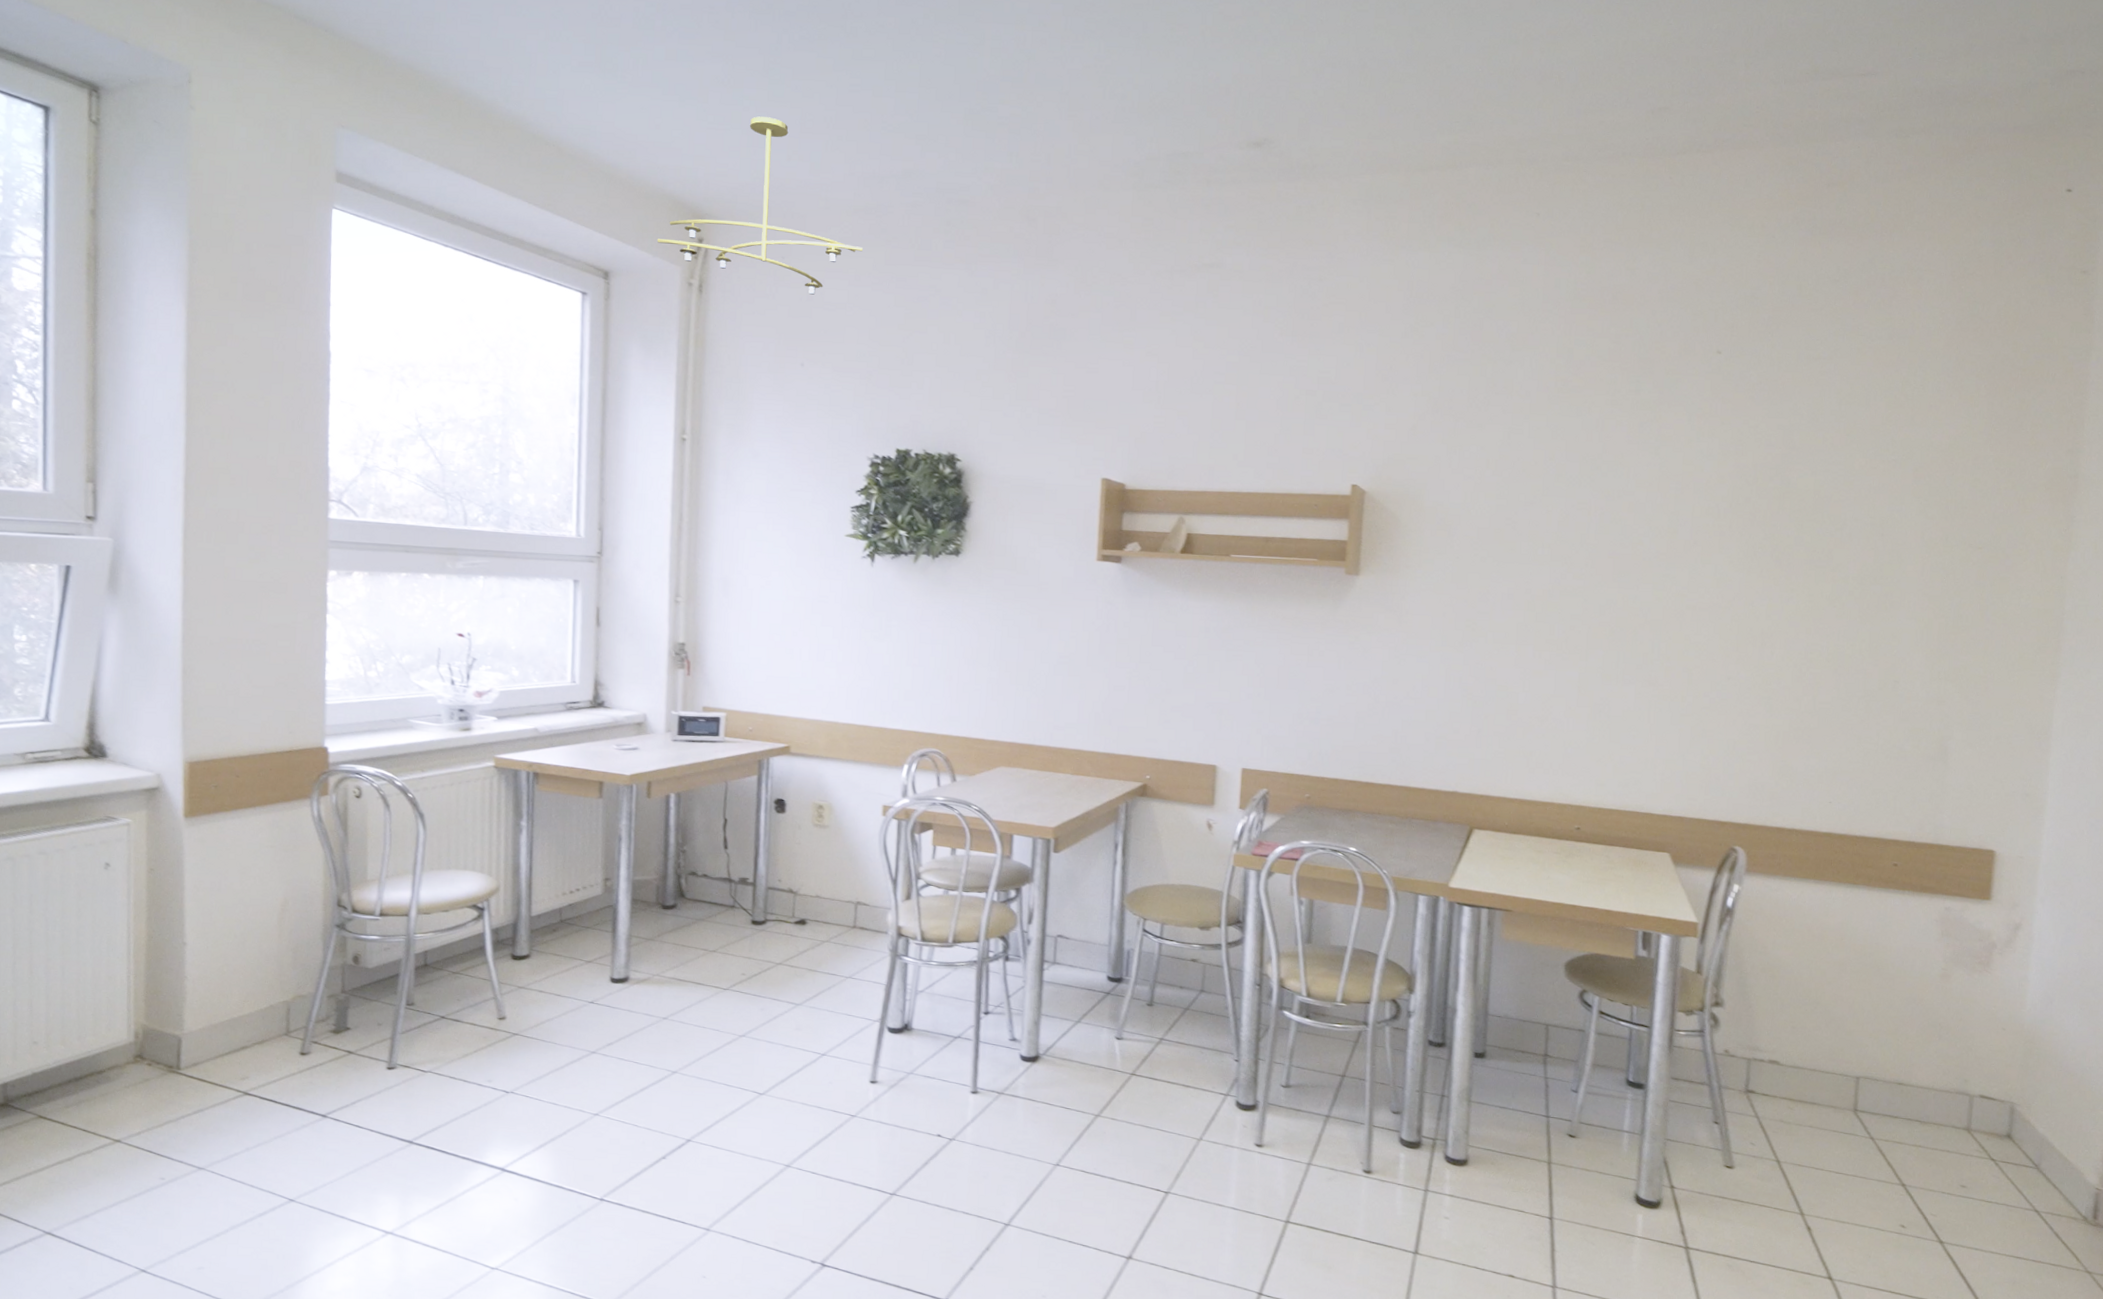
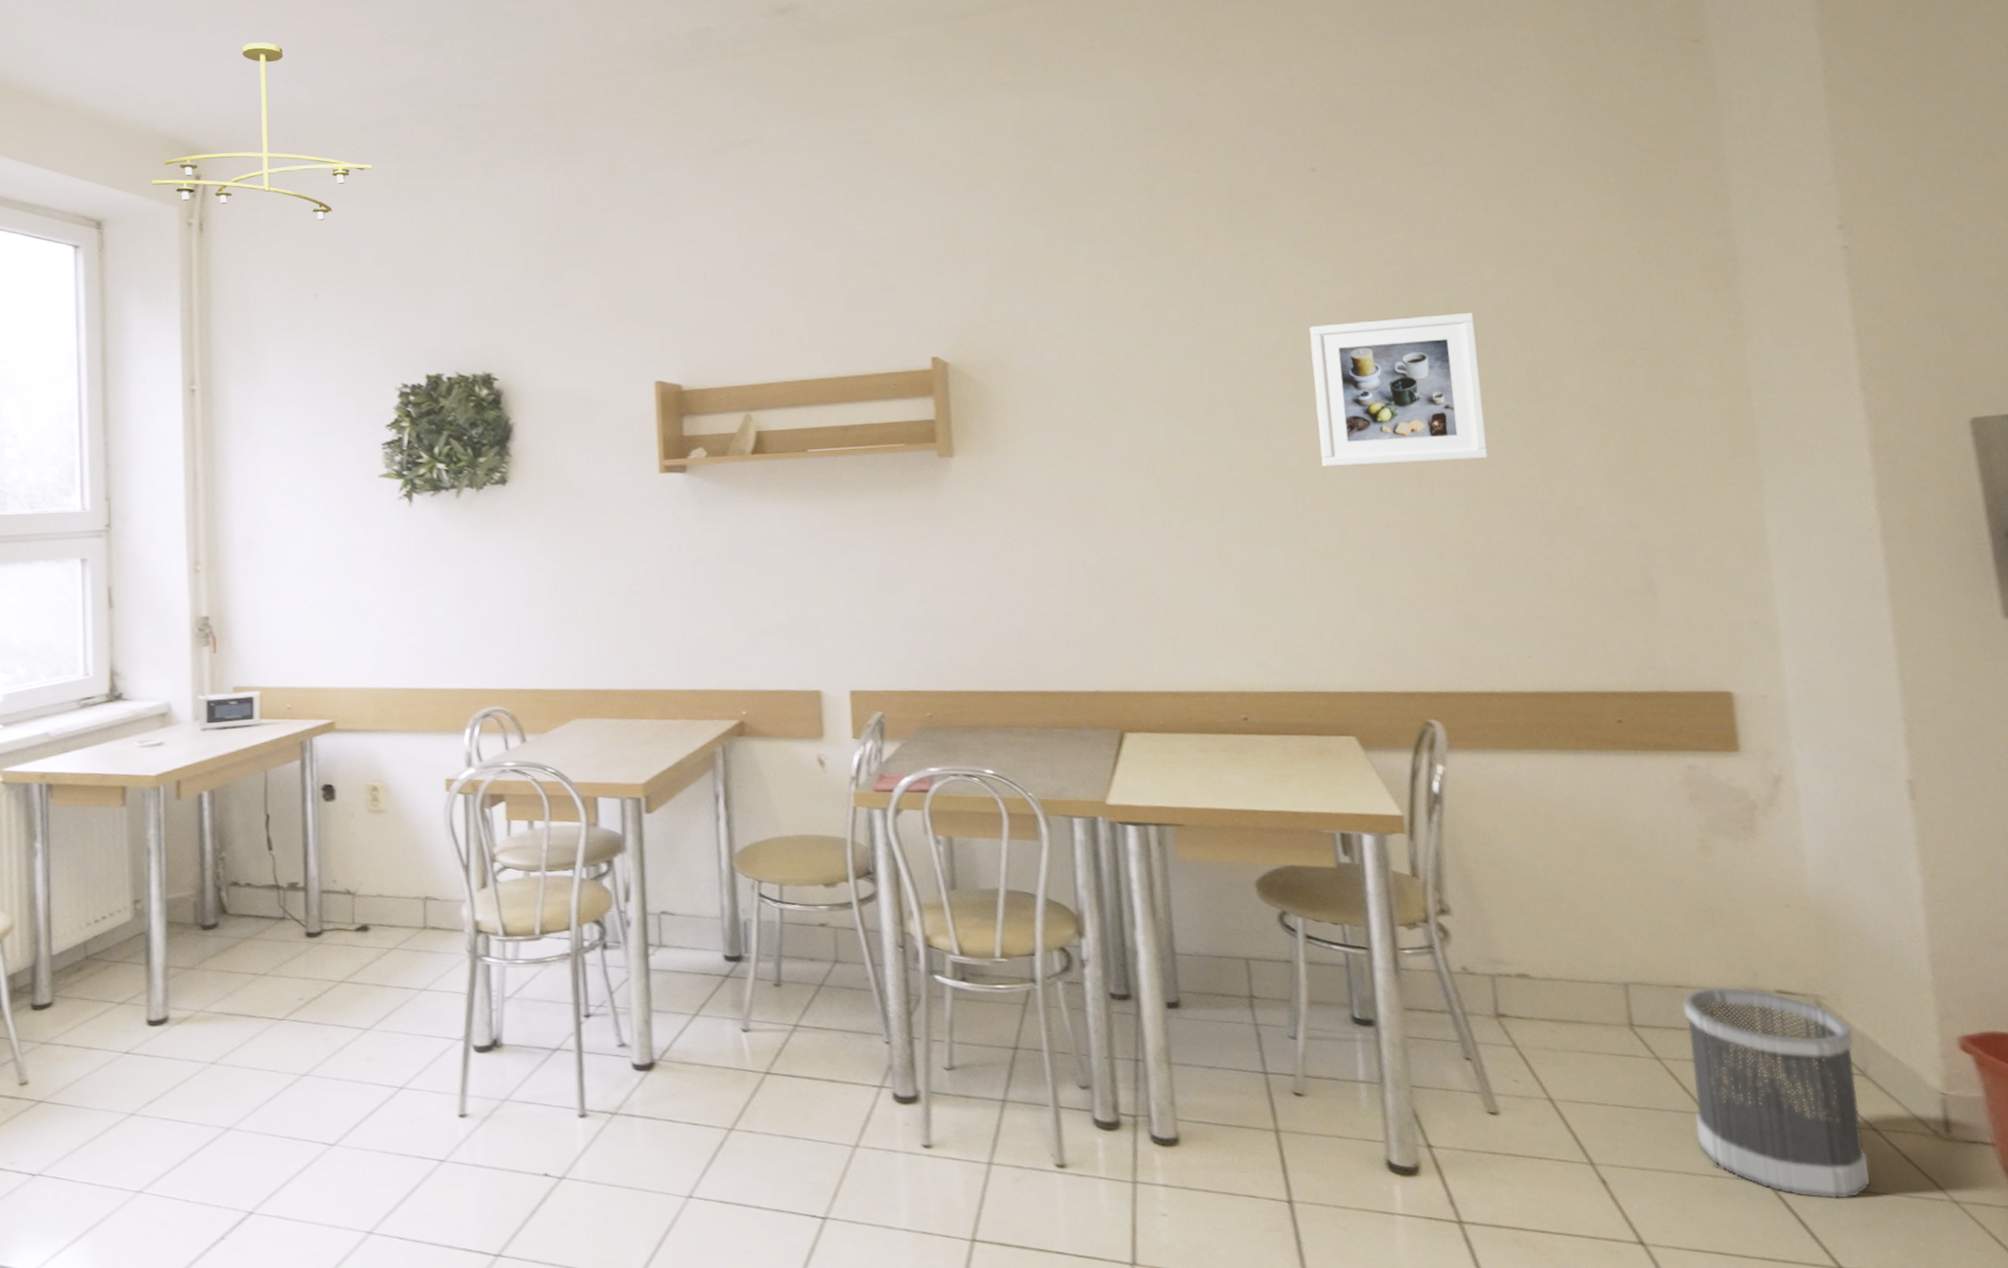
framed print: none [1681,494,1838,629] -> present [1310,313,1489,468]
wastebasket: none [1891,1086,2035,1261] -> present [1682,987,1871,1200]

